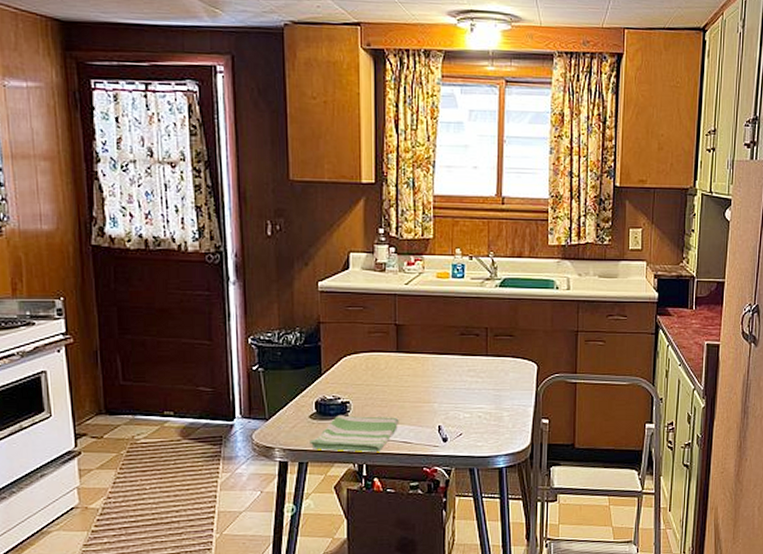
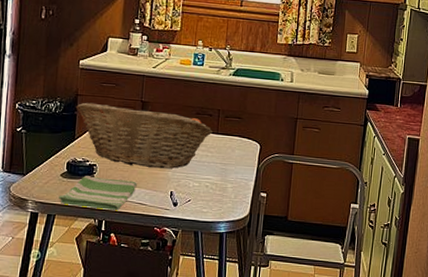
fruit basket: none [319,329,481,401] -> present [76,102,213,169]

